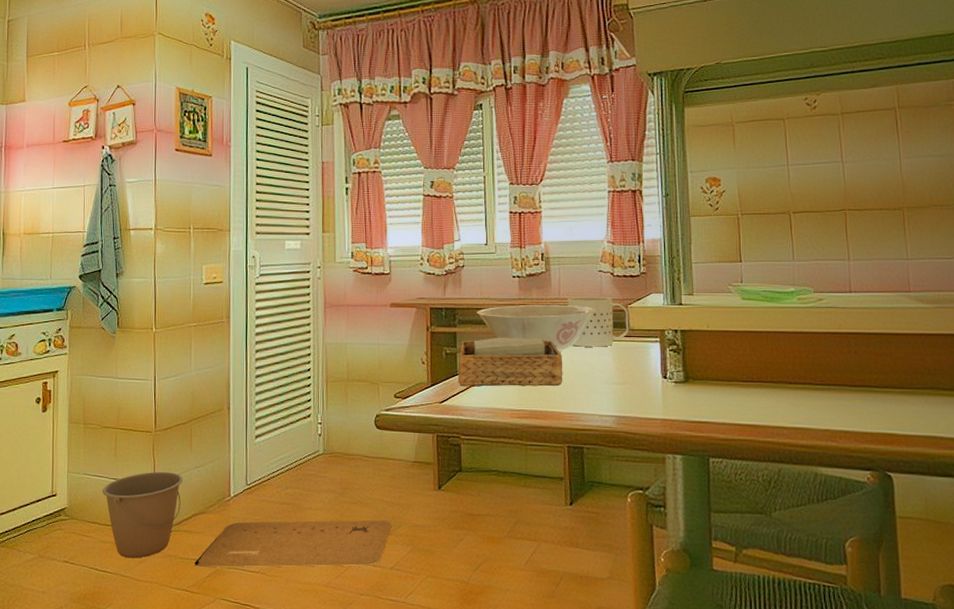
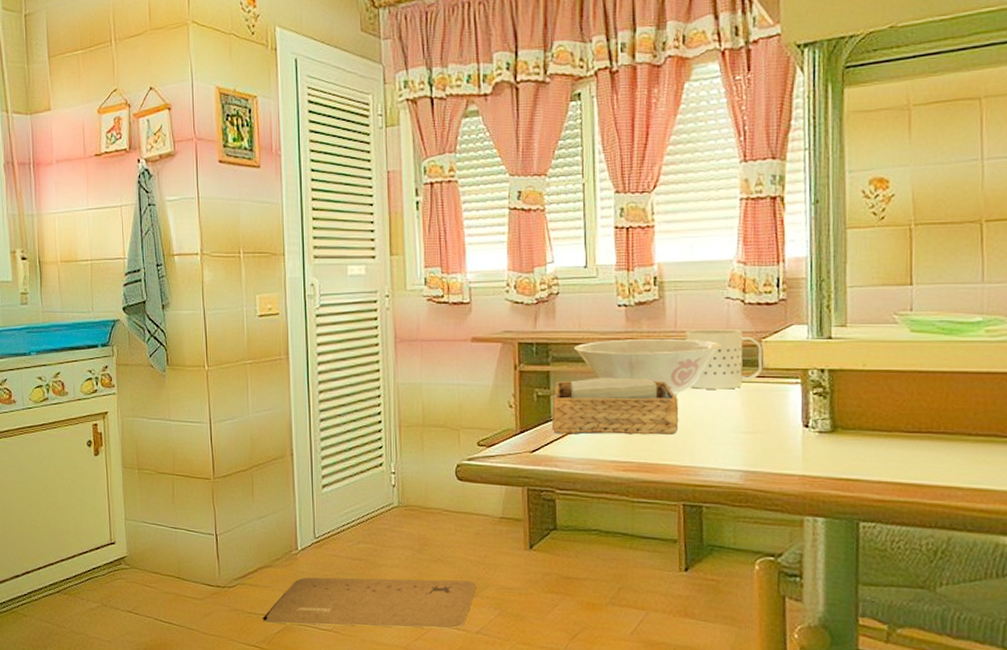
bucket: present [103,472,184,558] -> none [162,521,247,611]

